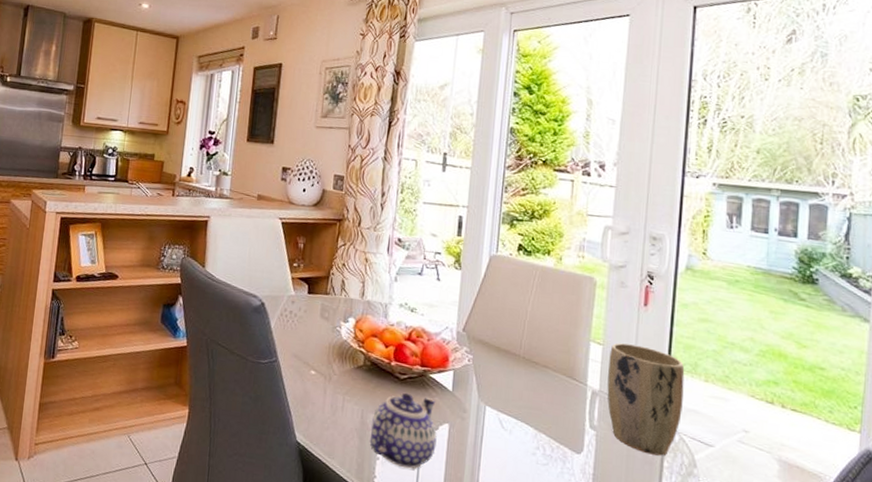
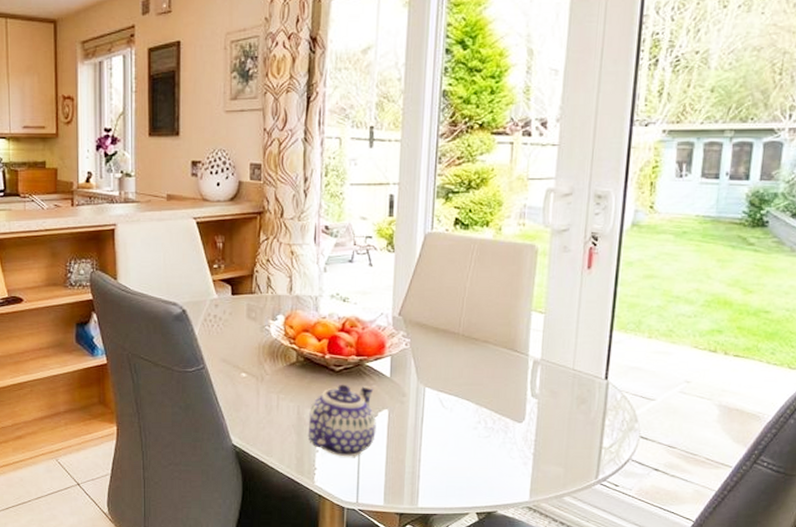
plant pot: present [607,343,685,456] -> none [549,309,629,415]

